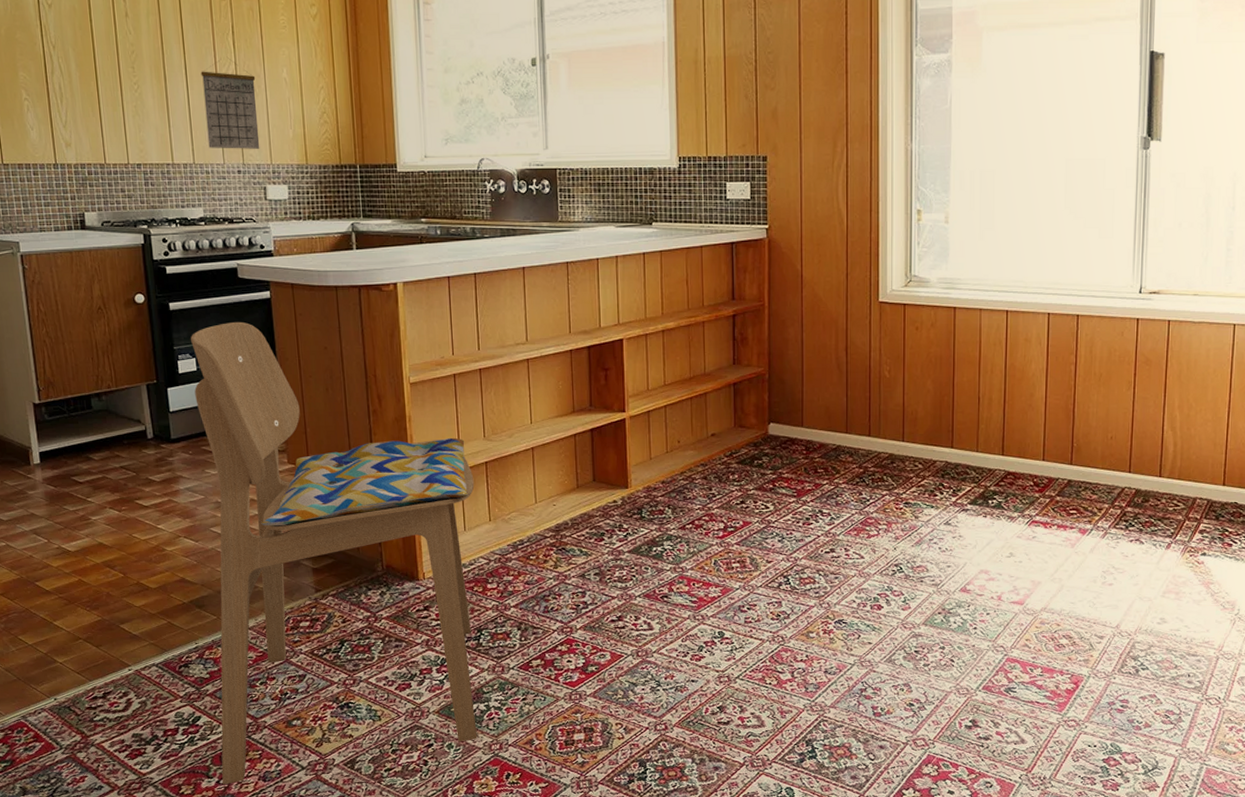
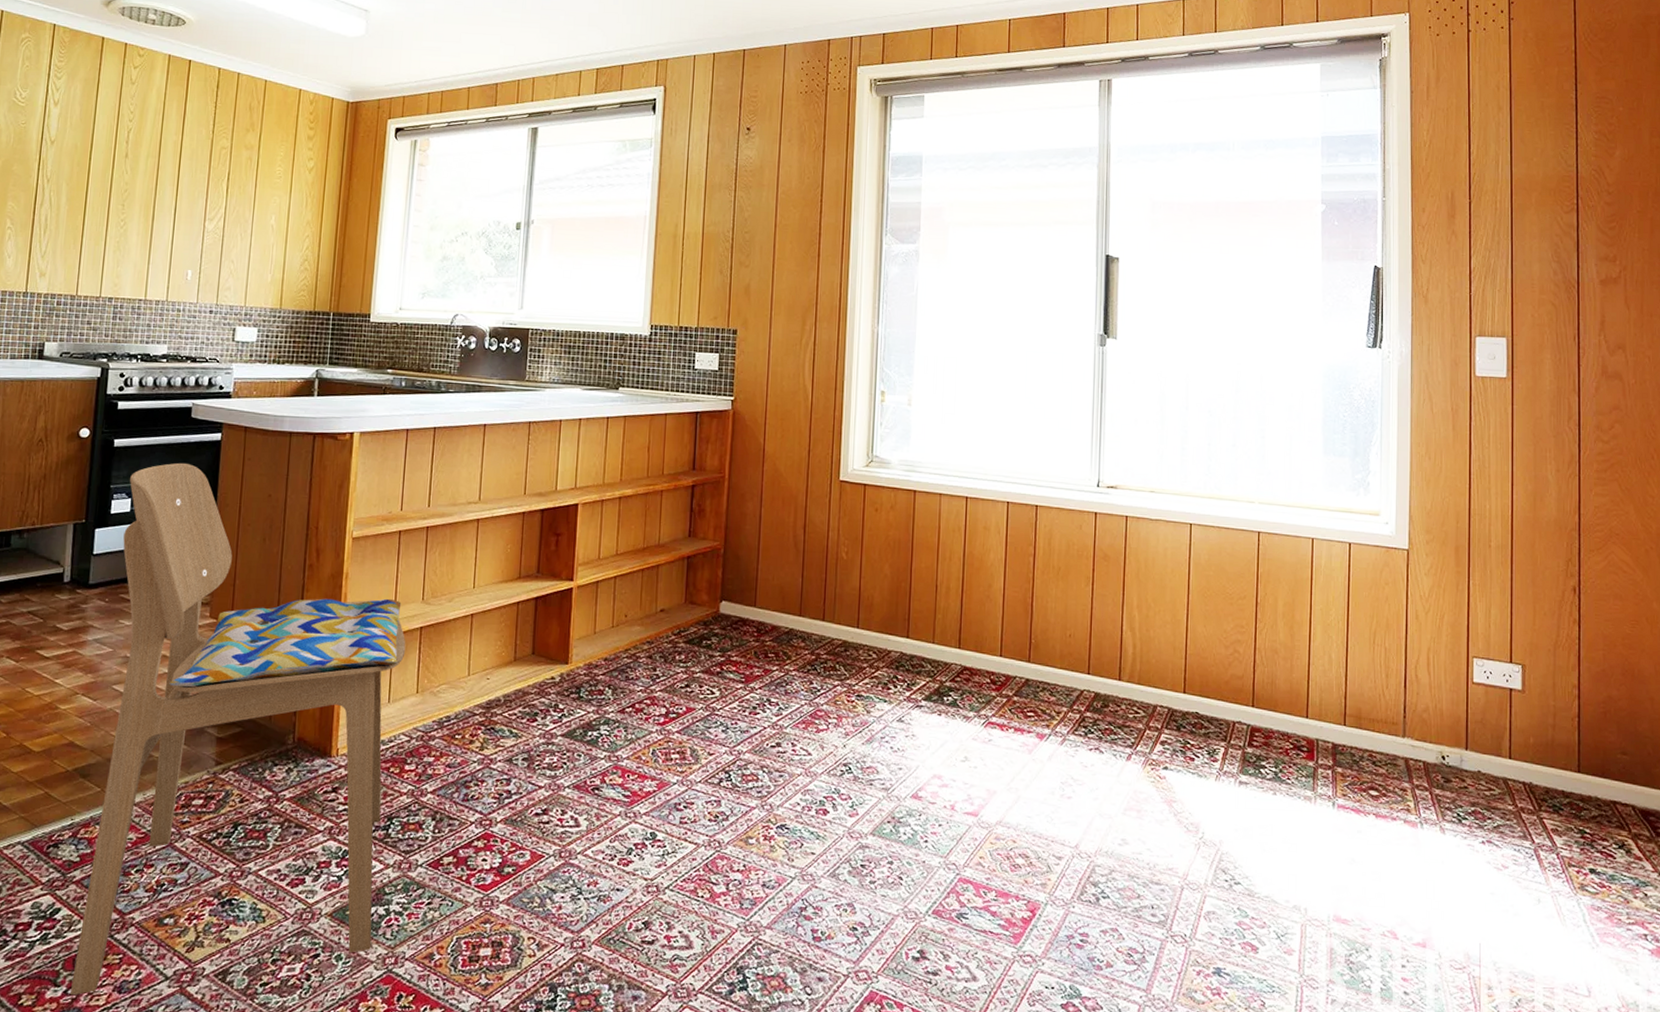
calendar: present [200,56,260,149] -> none [184,201,243,291]

